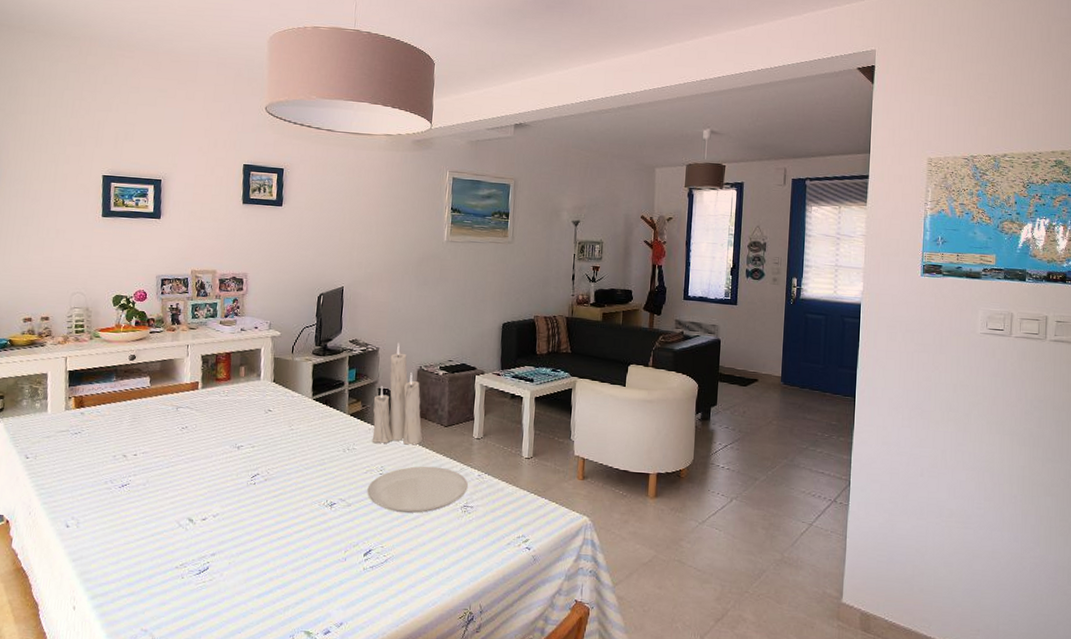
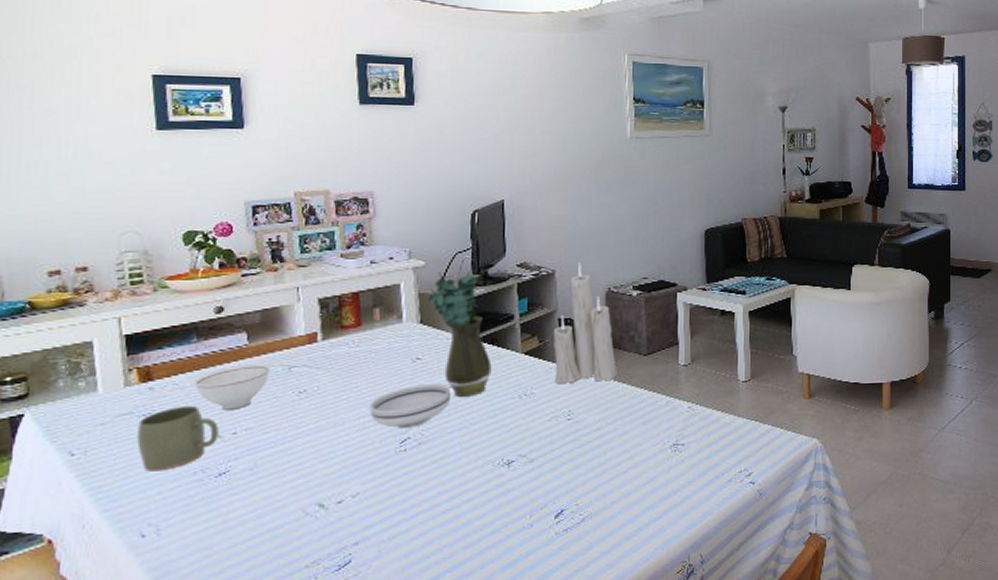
mug: none [69,429,125,478] -> present [137,405,219,471]
bowl: none [111,402,164,436] -> present [194,364,270,410]
bowl: none [230,431,293,466] -> present [368,383,452,428]
vase: none [280,342,325,446] -> present [427,272,492,397]
plate: present [367,466,469,513] -> none [553,403,678,461]

